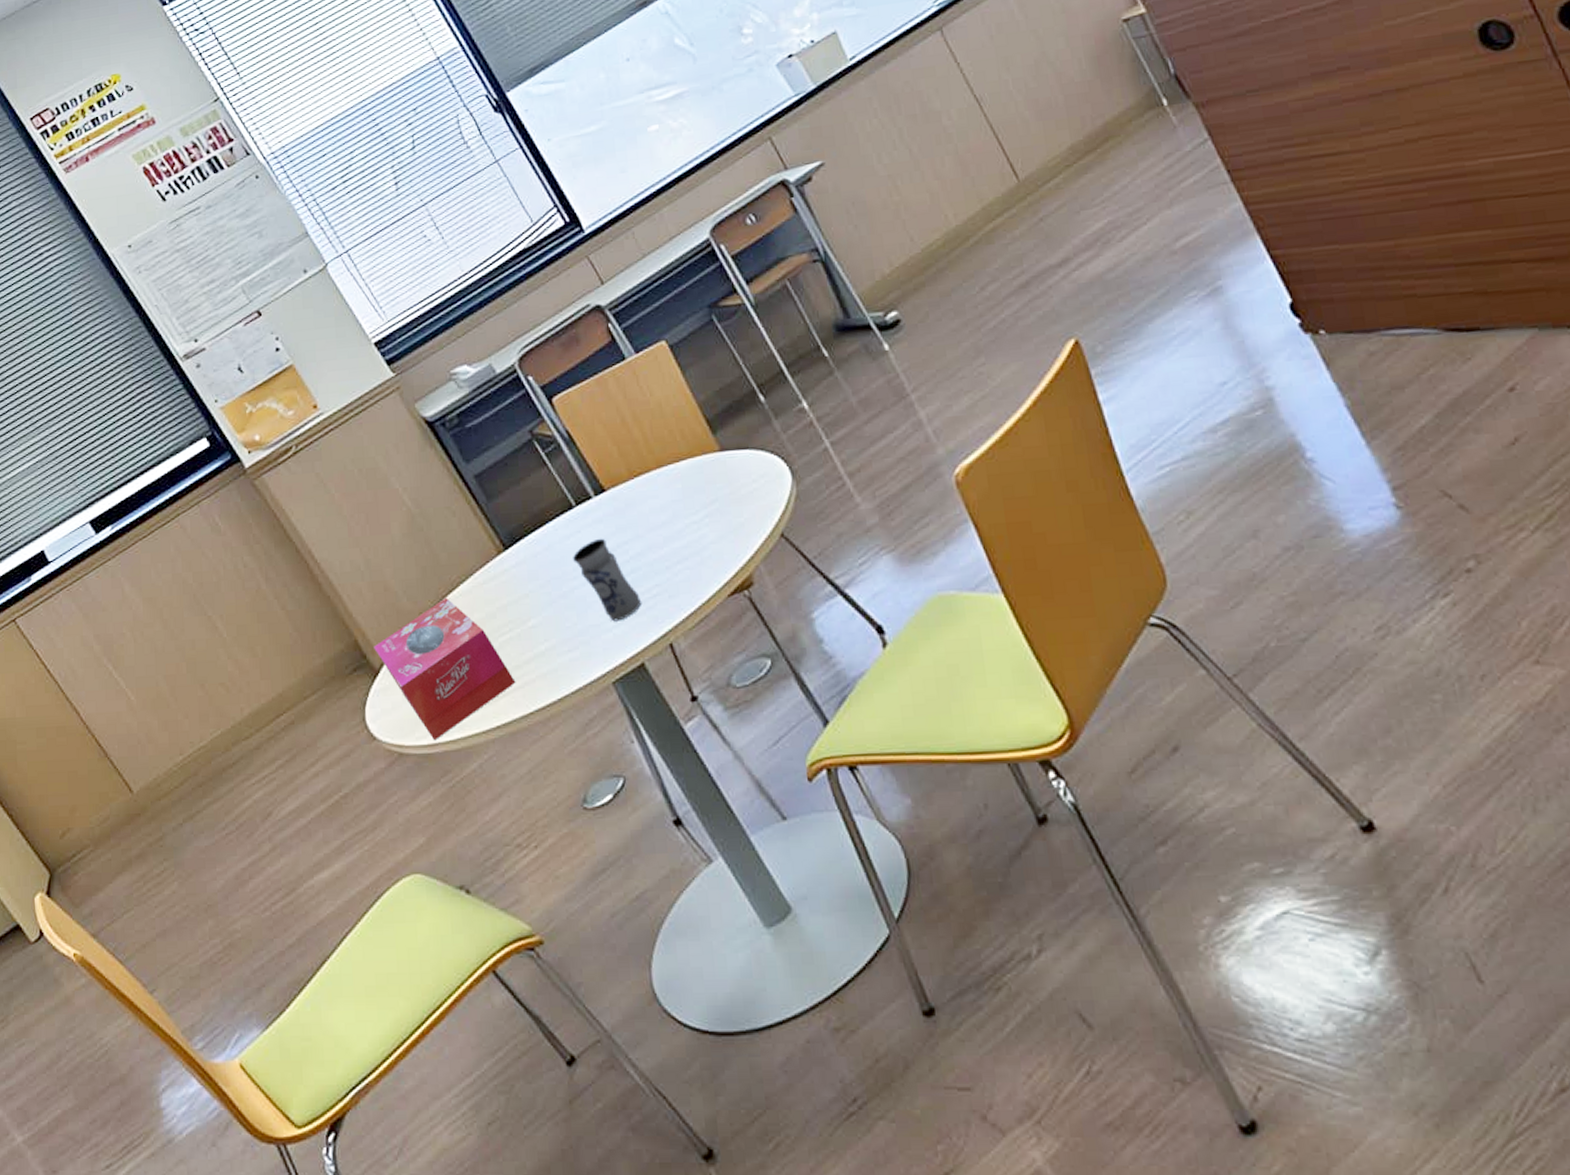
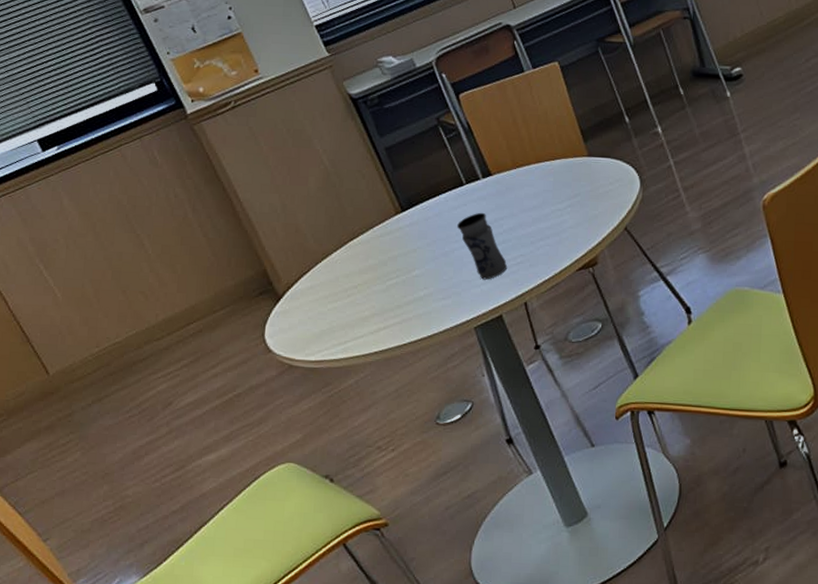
tissue box: present [374,597,516,741] -> none [280,244,396,358]

